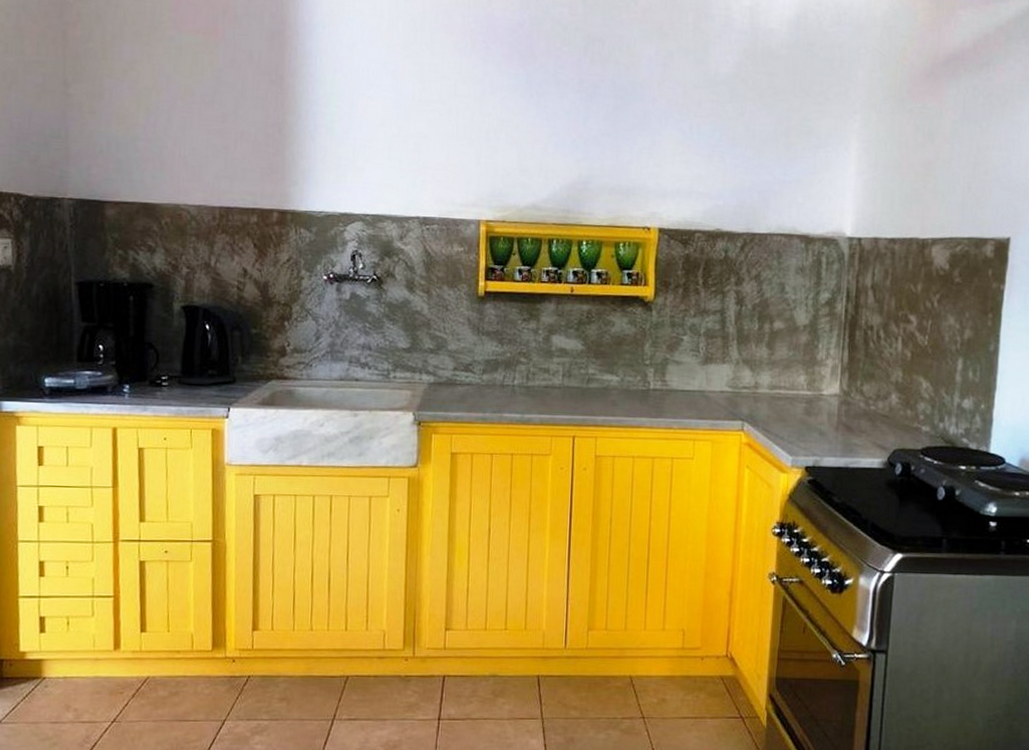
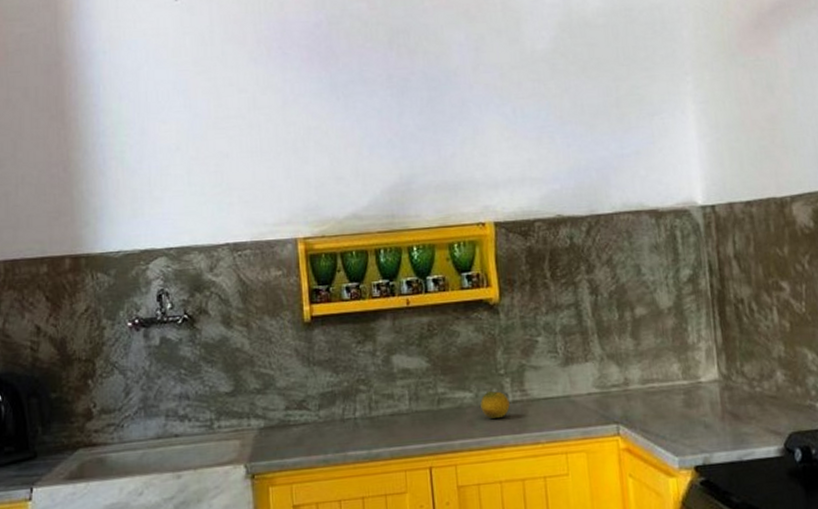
fruit: none [625,377,650,402] -> present [480,390,510,419]

